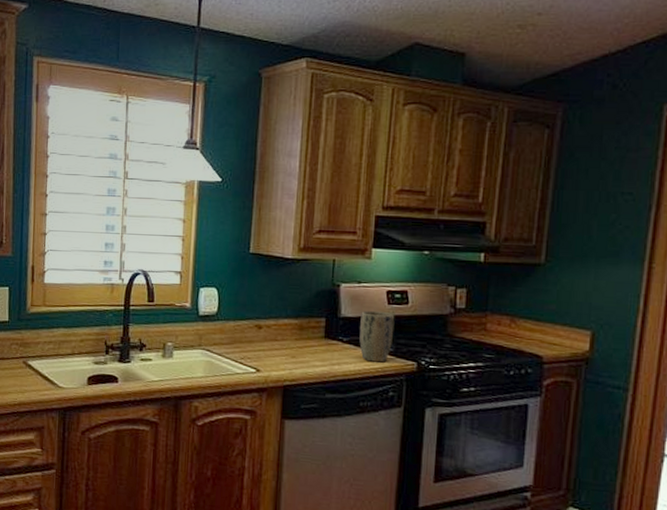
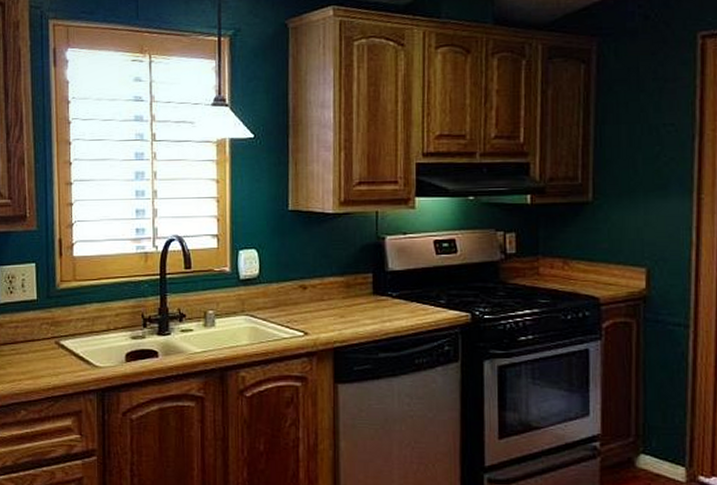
plant pot: present [359,311,395,363] -> none [409,263,445,316]

